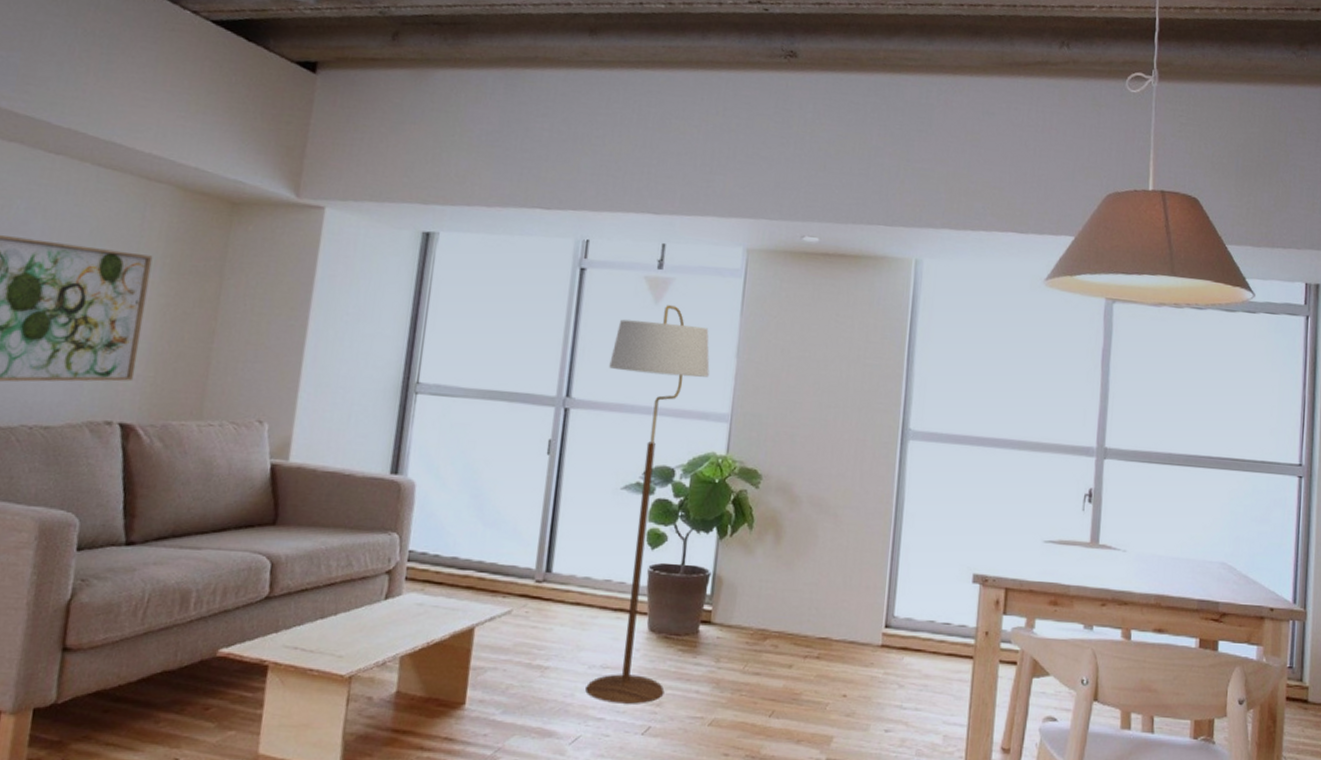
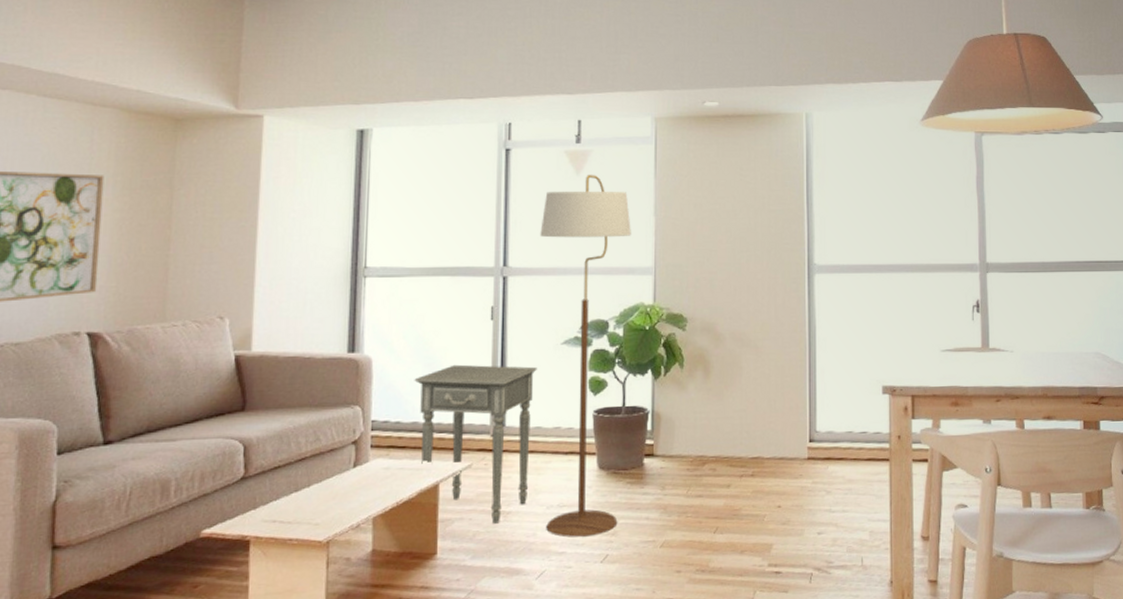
side table: none [458,499,592,679] -> present [414,364,537,524]

